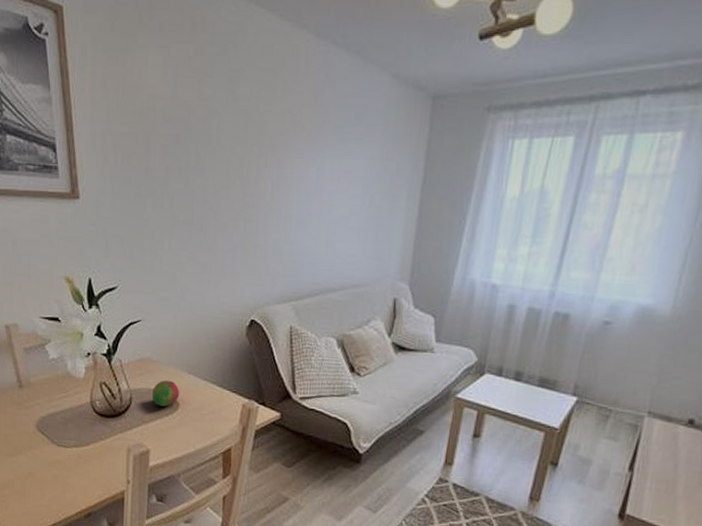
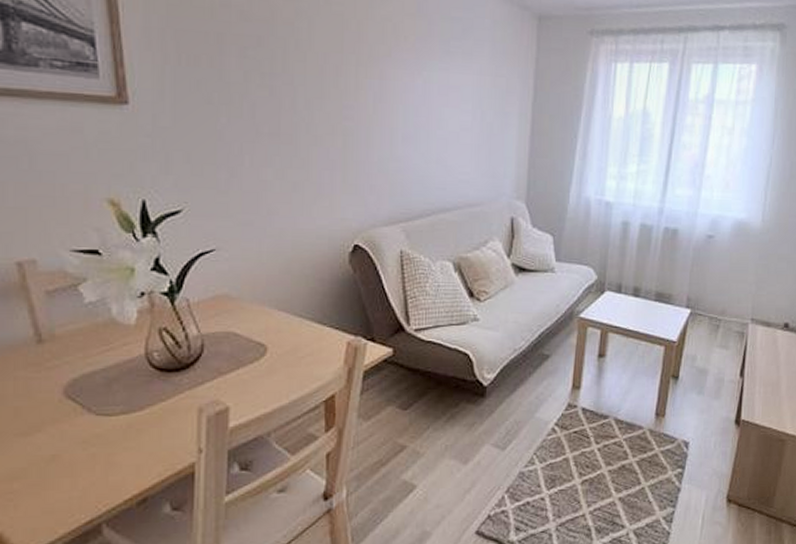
fruit: present [151,380,180,406] -> none [230,320,268,352]

